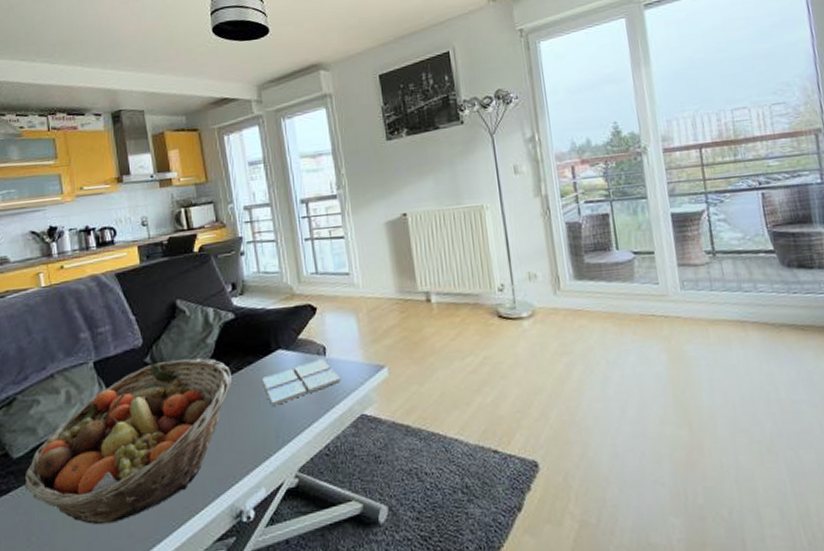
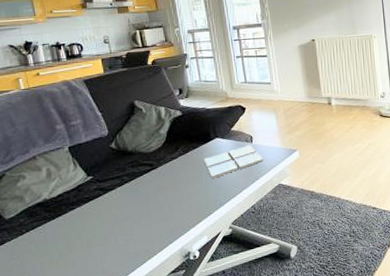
fruit basket: present [24,358,233,525] -> none [16,144,181,265]

